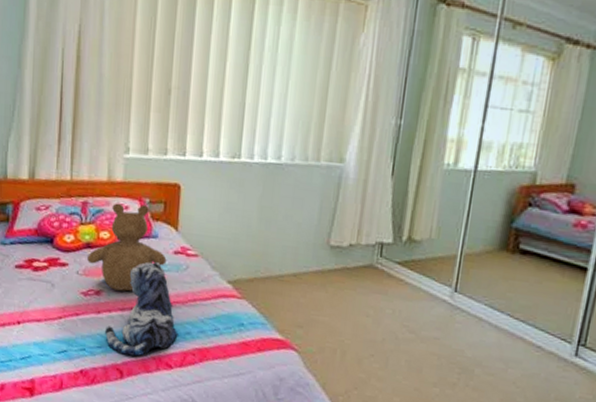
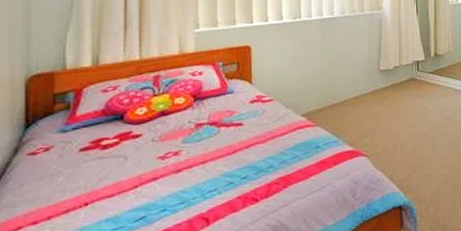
teddy bear: present [87,203,167,292] -> none [163,68,244,147]
plush toy: present [105,262,178,357] -> none [187,113,261,204]

